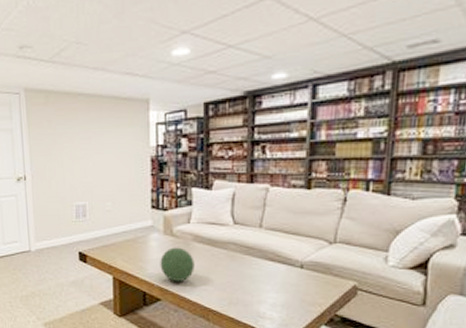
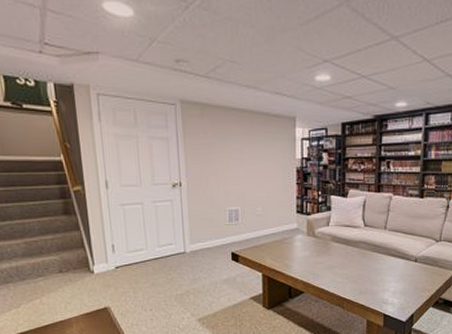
decorative orb: present [160,247,195,282] -> none [303,246,332,277]

